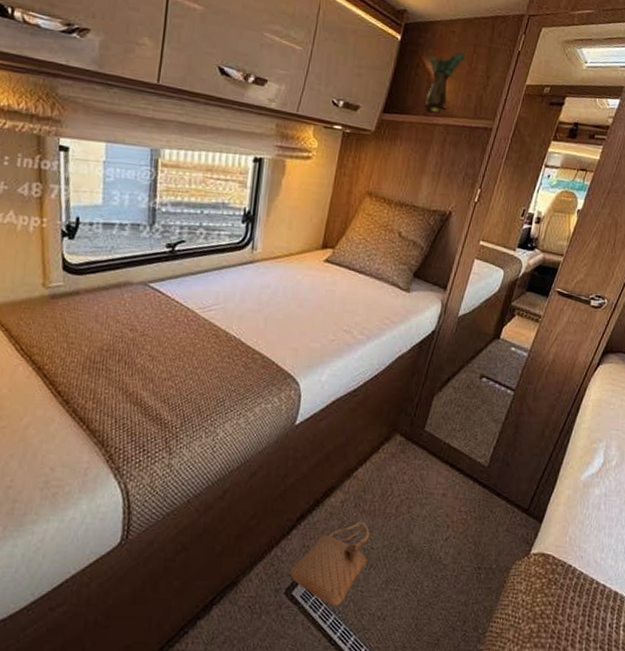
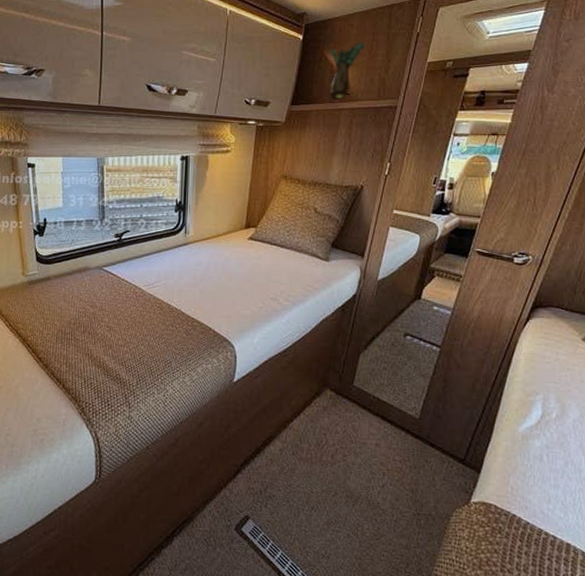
tote bag: present [290,521,369,606] -> none [239,467,308,543]

